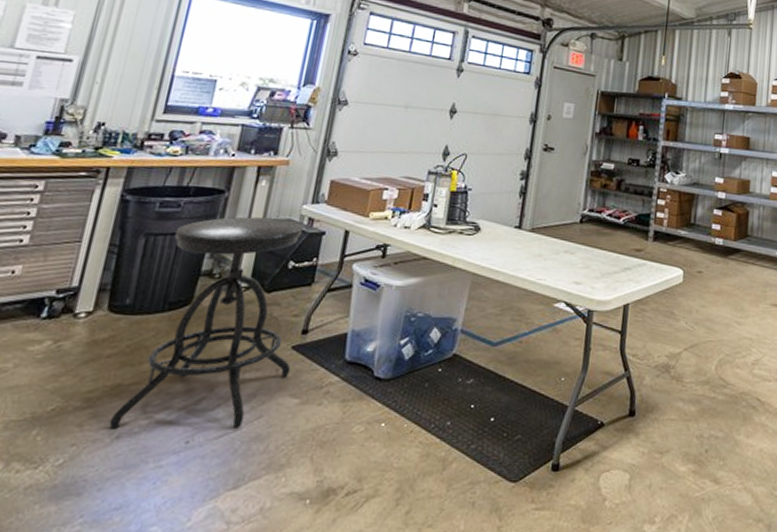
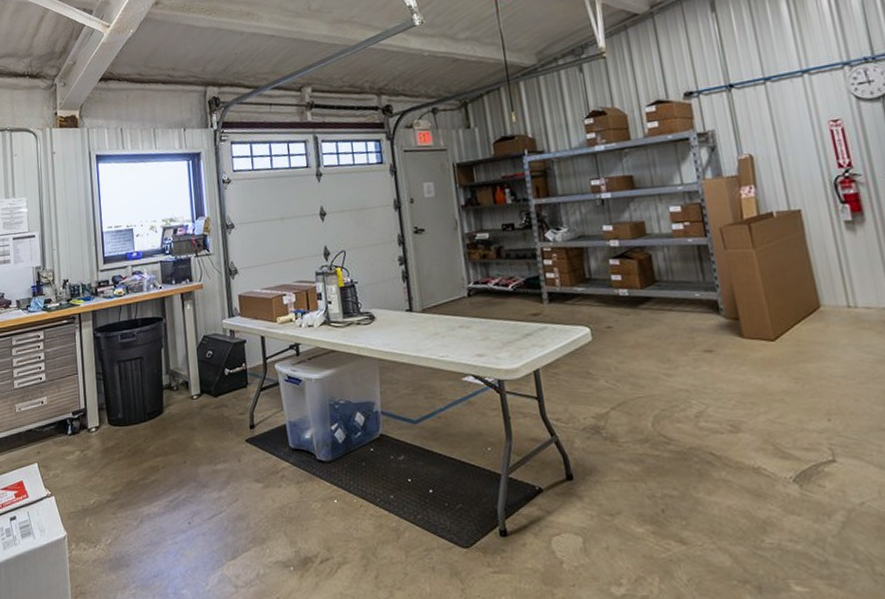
stool: present [109,216,303,429] -> none [132,334,250,515]

